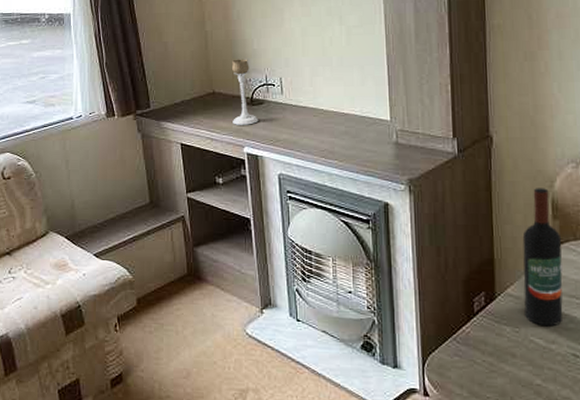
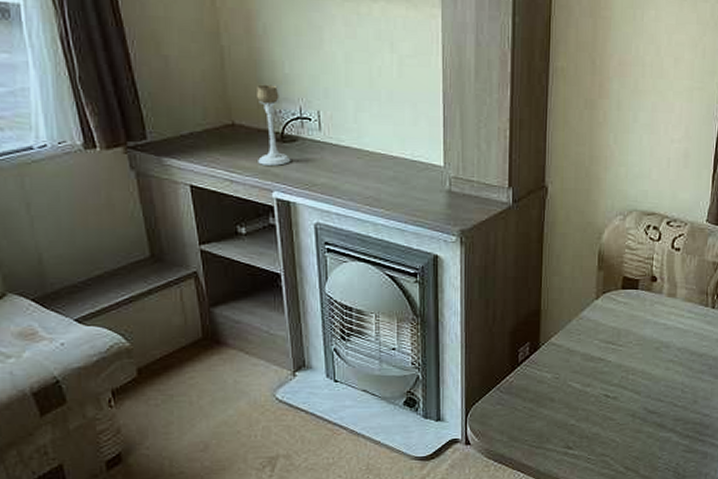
wine bottle: present [522,188,563,327] -> none [565,240,605,372]

